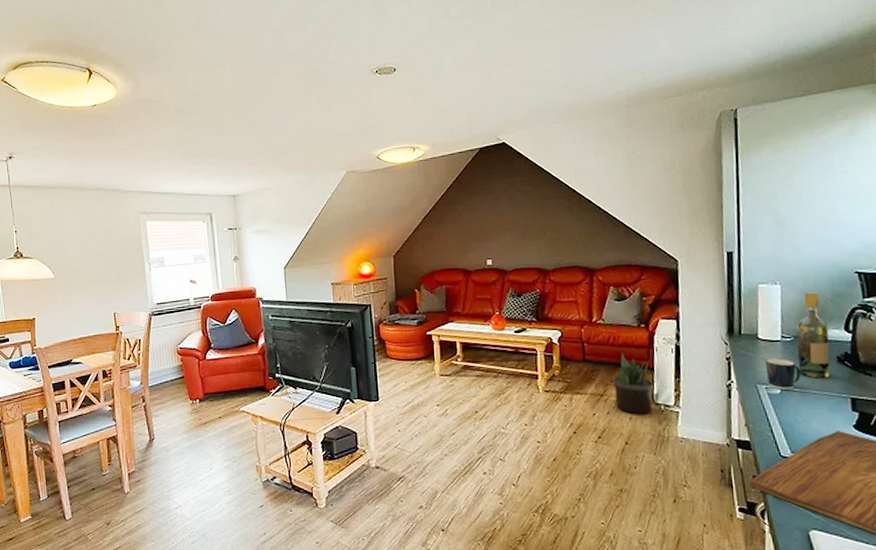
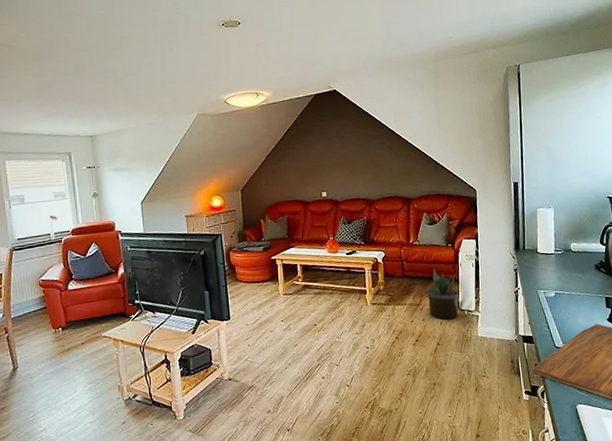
mug: present [765,358,801,390] -> none [543,268,569,293]
bottle: present [797,291,830,379] -> none [566,213,590,283]

